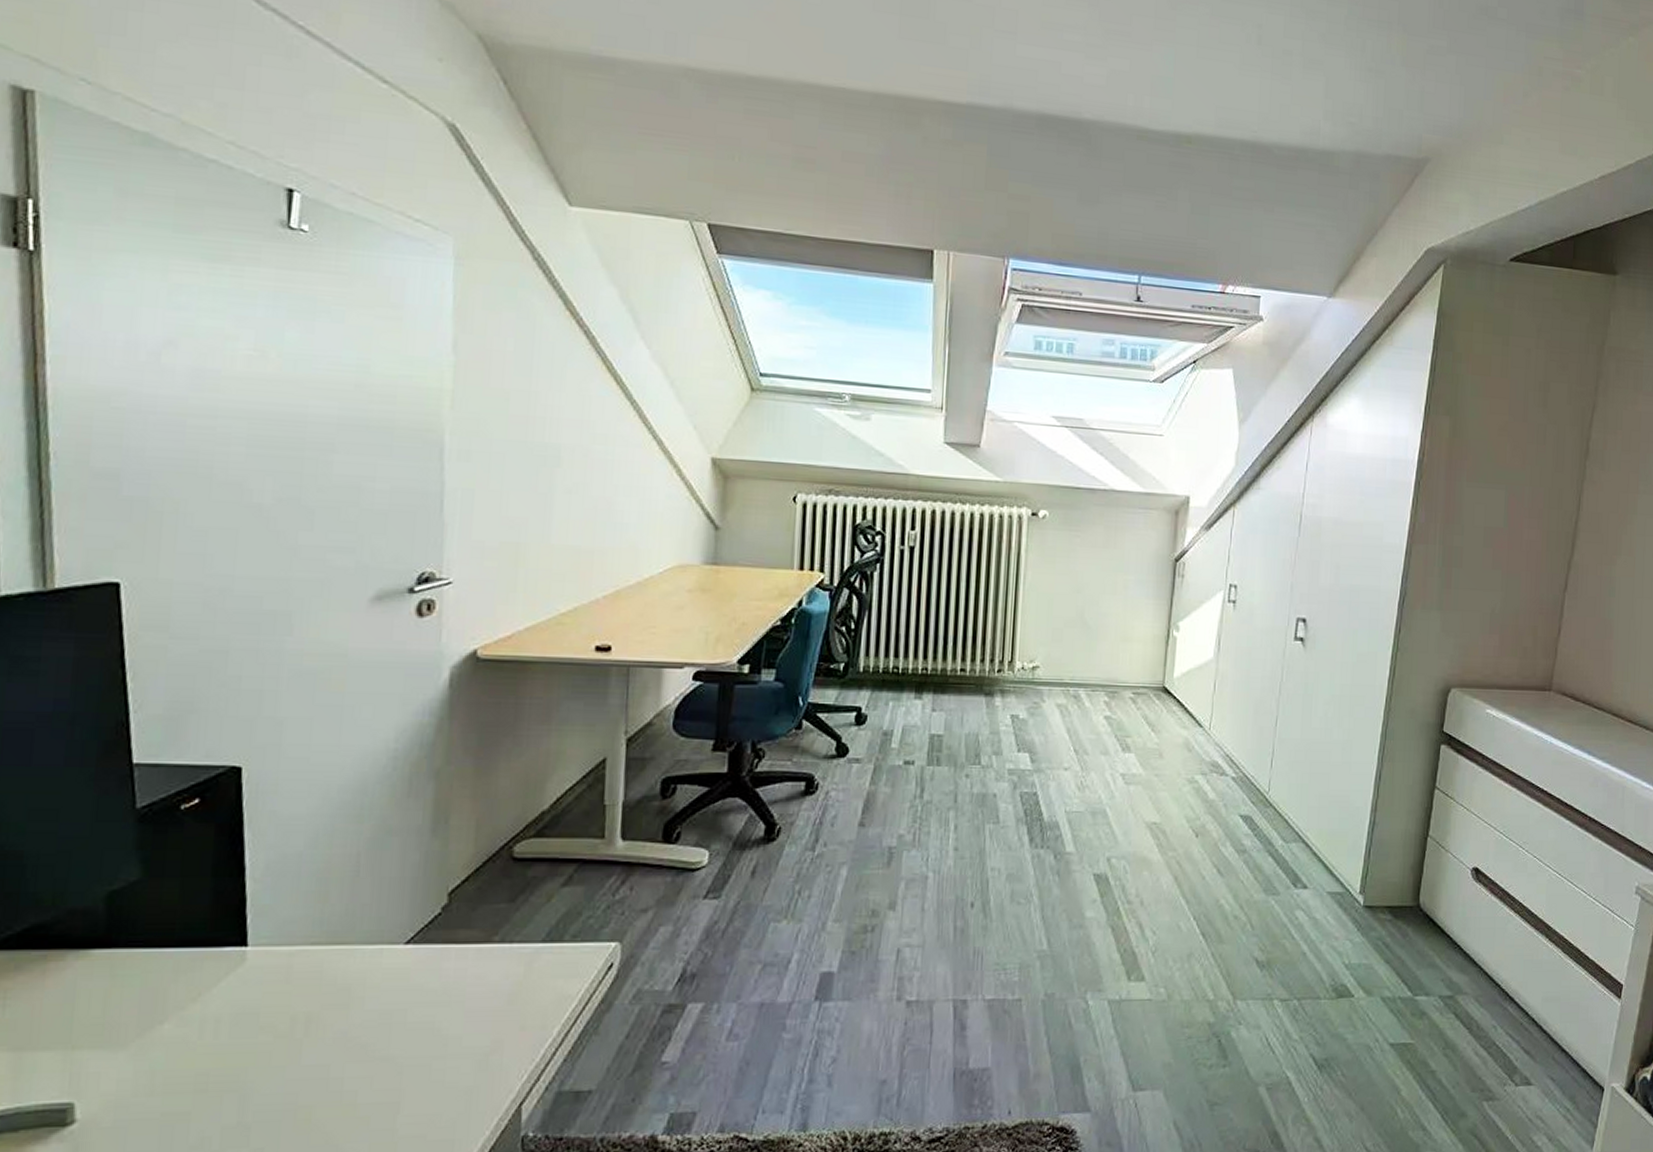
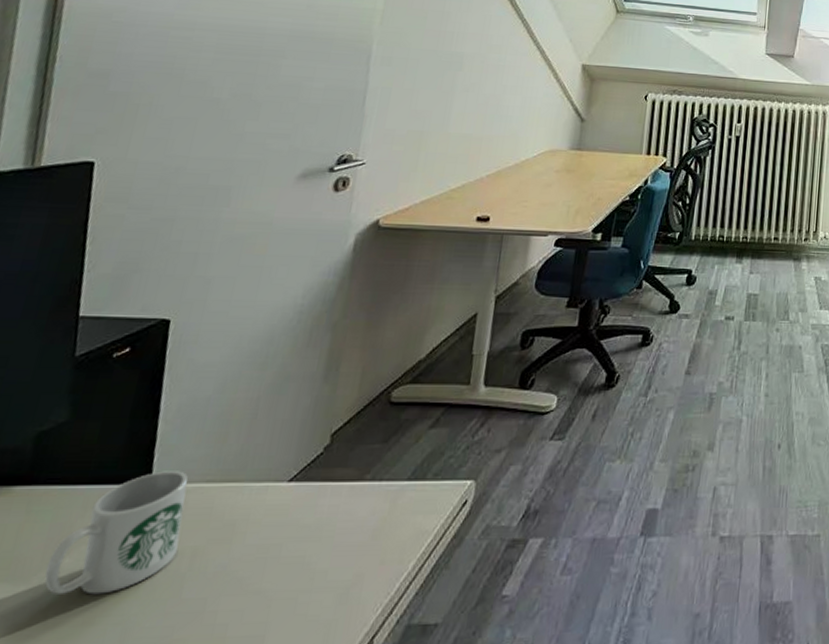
mug: none [143,932,290,1061] -> present [44,471,189,595]

